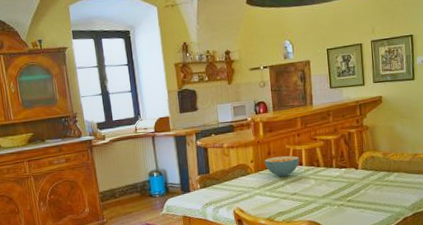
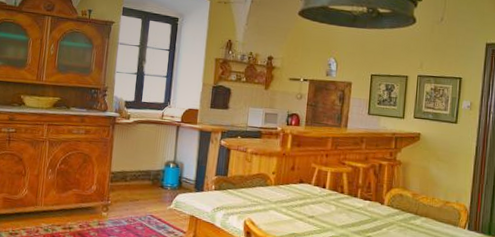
cereal bowl: present [265,155,300,177] -> none [286,173,324,196]

